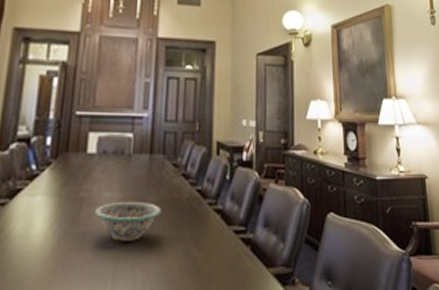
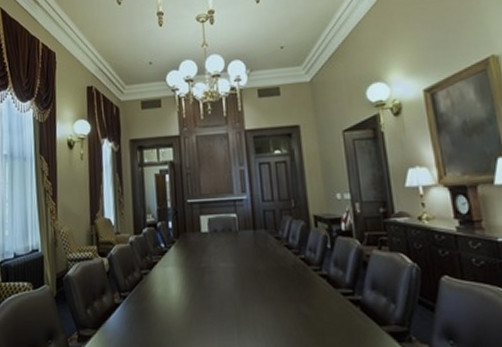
decorative bowl: present [95,201,161,241] -> none [215,269,271,302]

